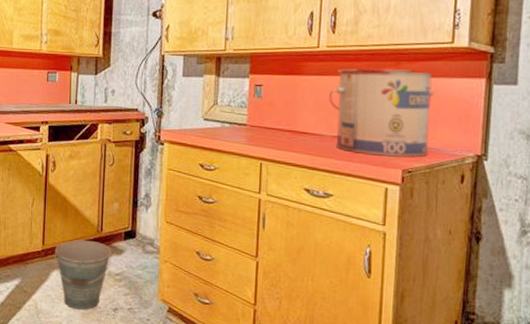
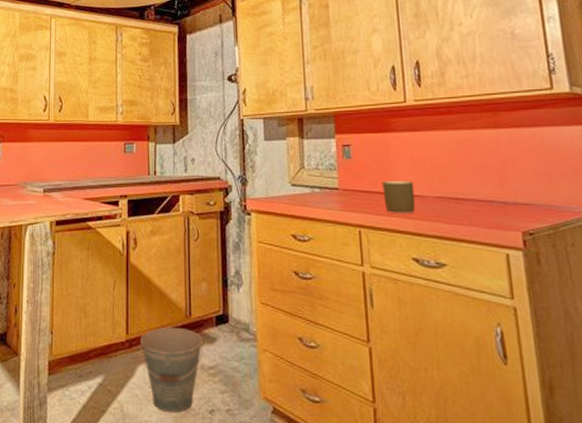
mug: none [286,120,315,151] -> present [382,181,416,215]
paint can: present [329,68,435,158] -> none [424,120,549,217]

